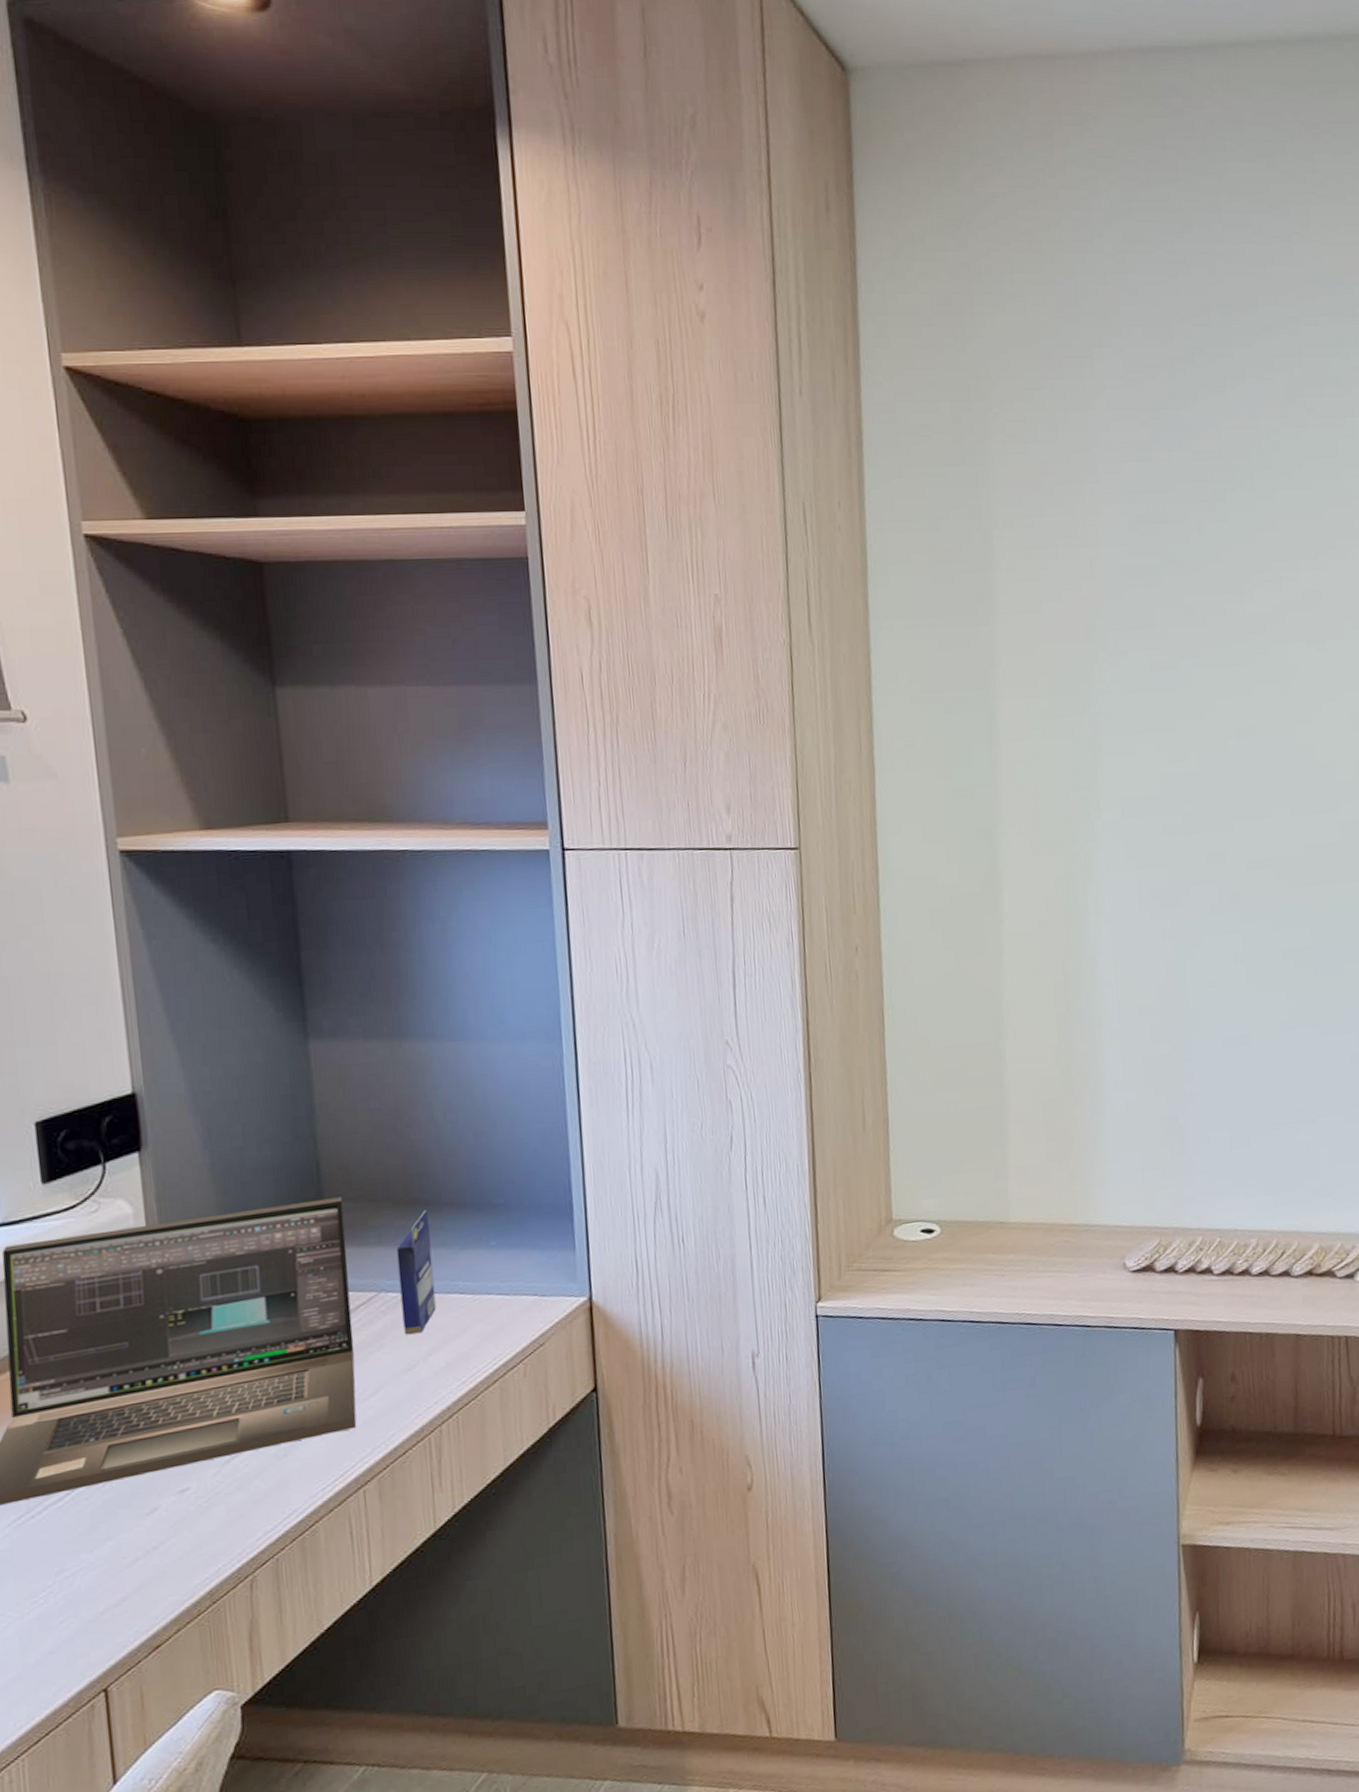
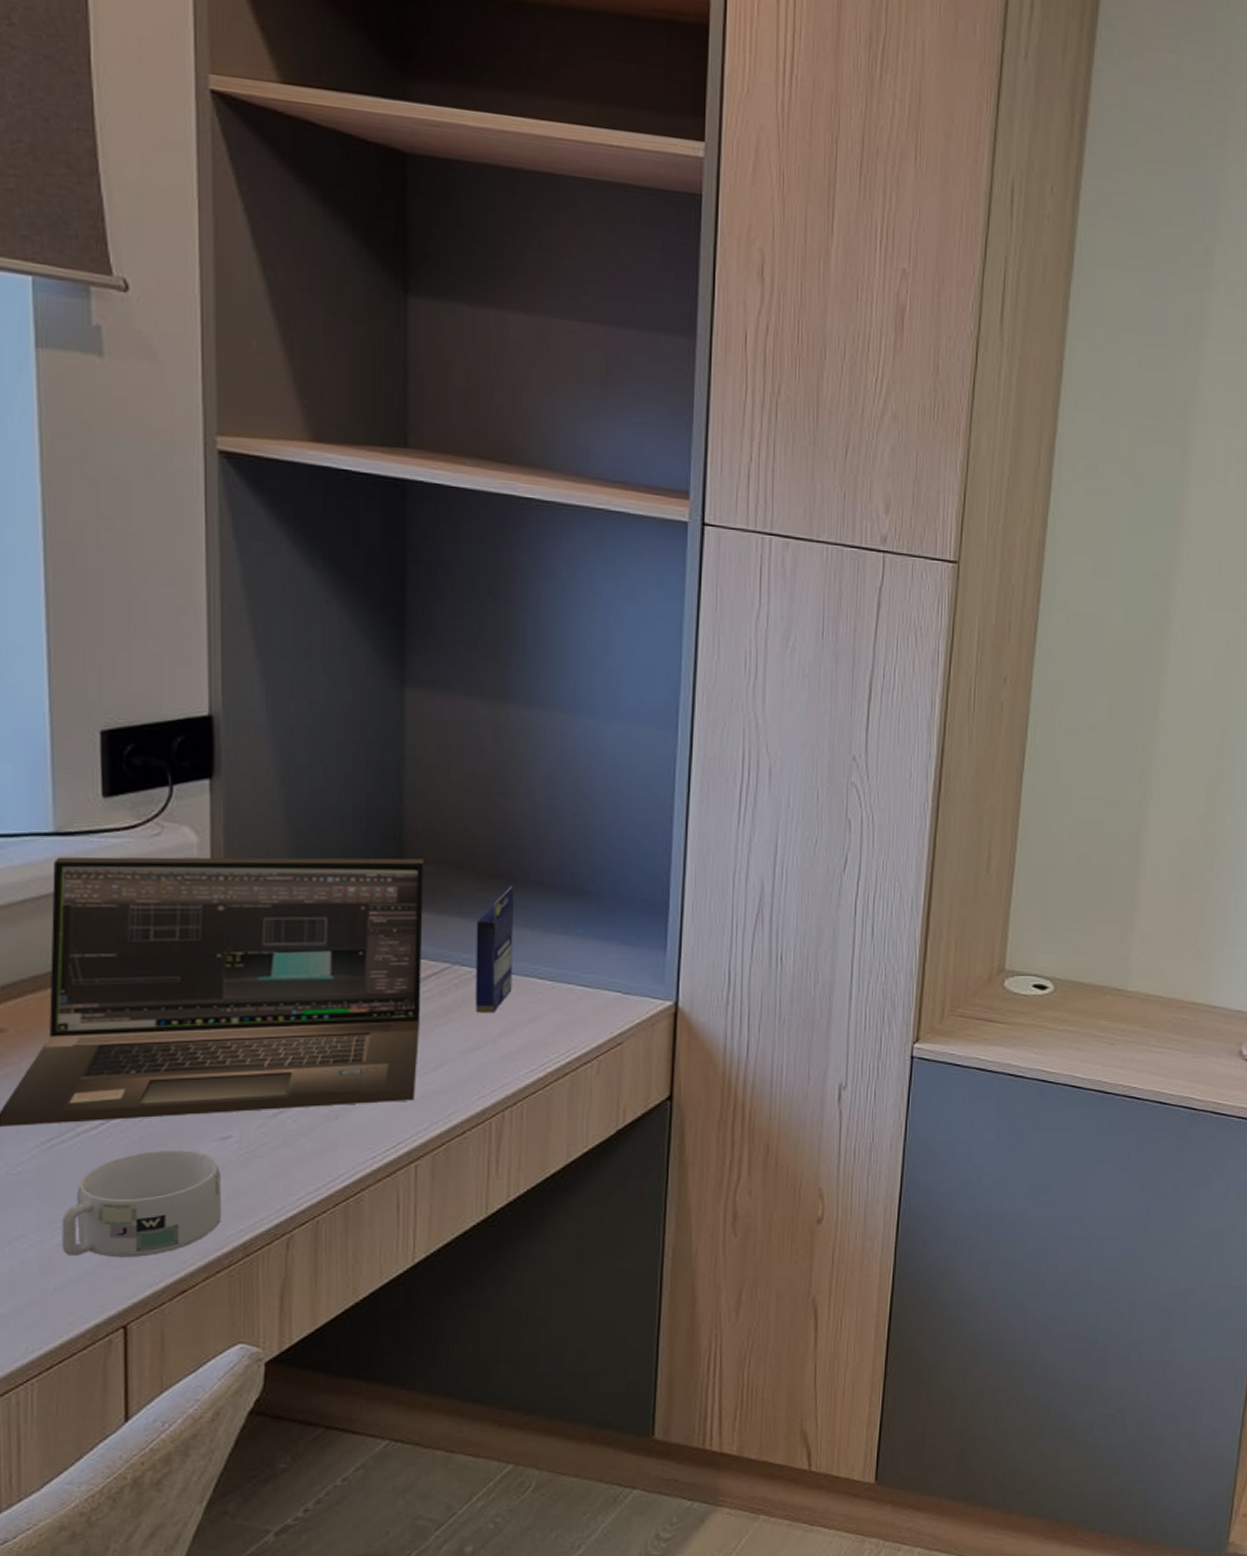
mug: none [37,1508,187,1628] -> present [61,1150,221,1258]

